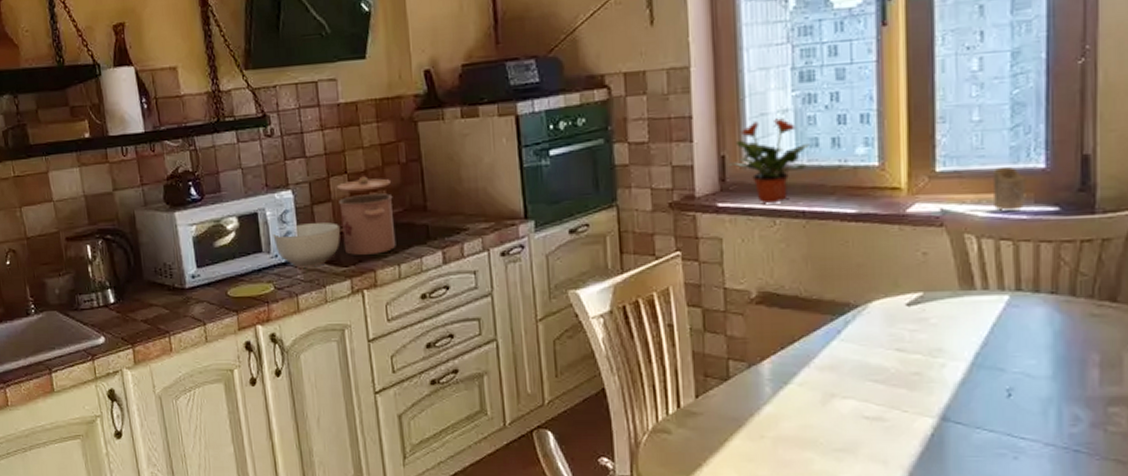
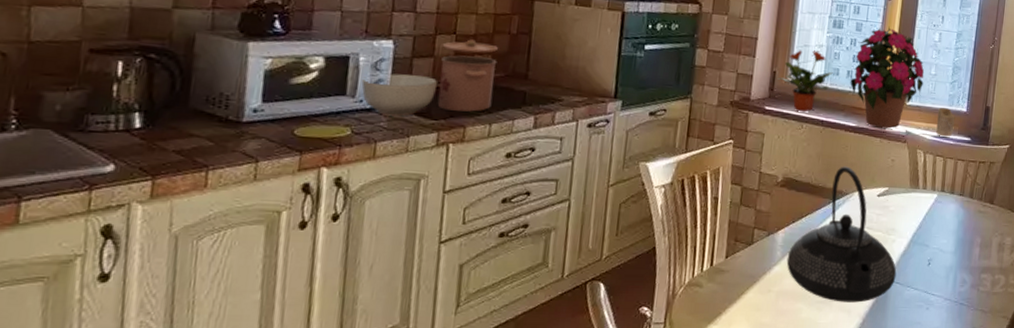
teapot: none [780,268,955,451] -> present [786,166,897,303]
potted flower: none [838,63,961,212] -> present [850,26,925,129]

